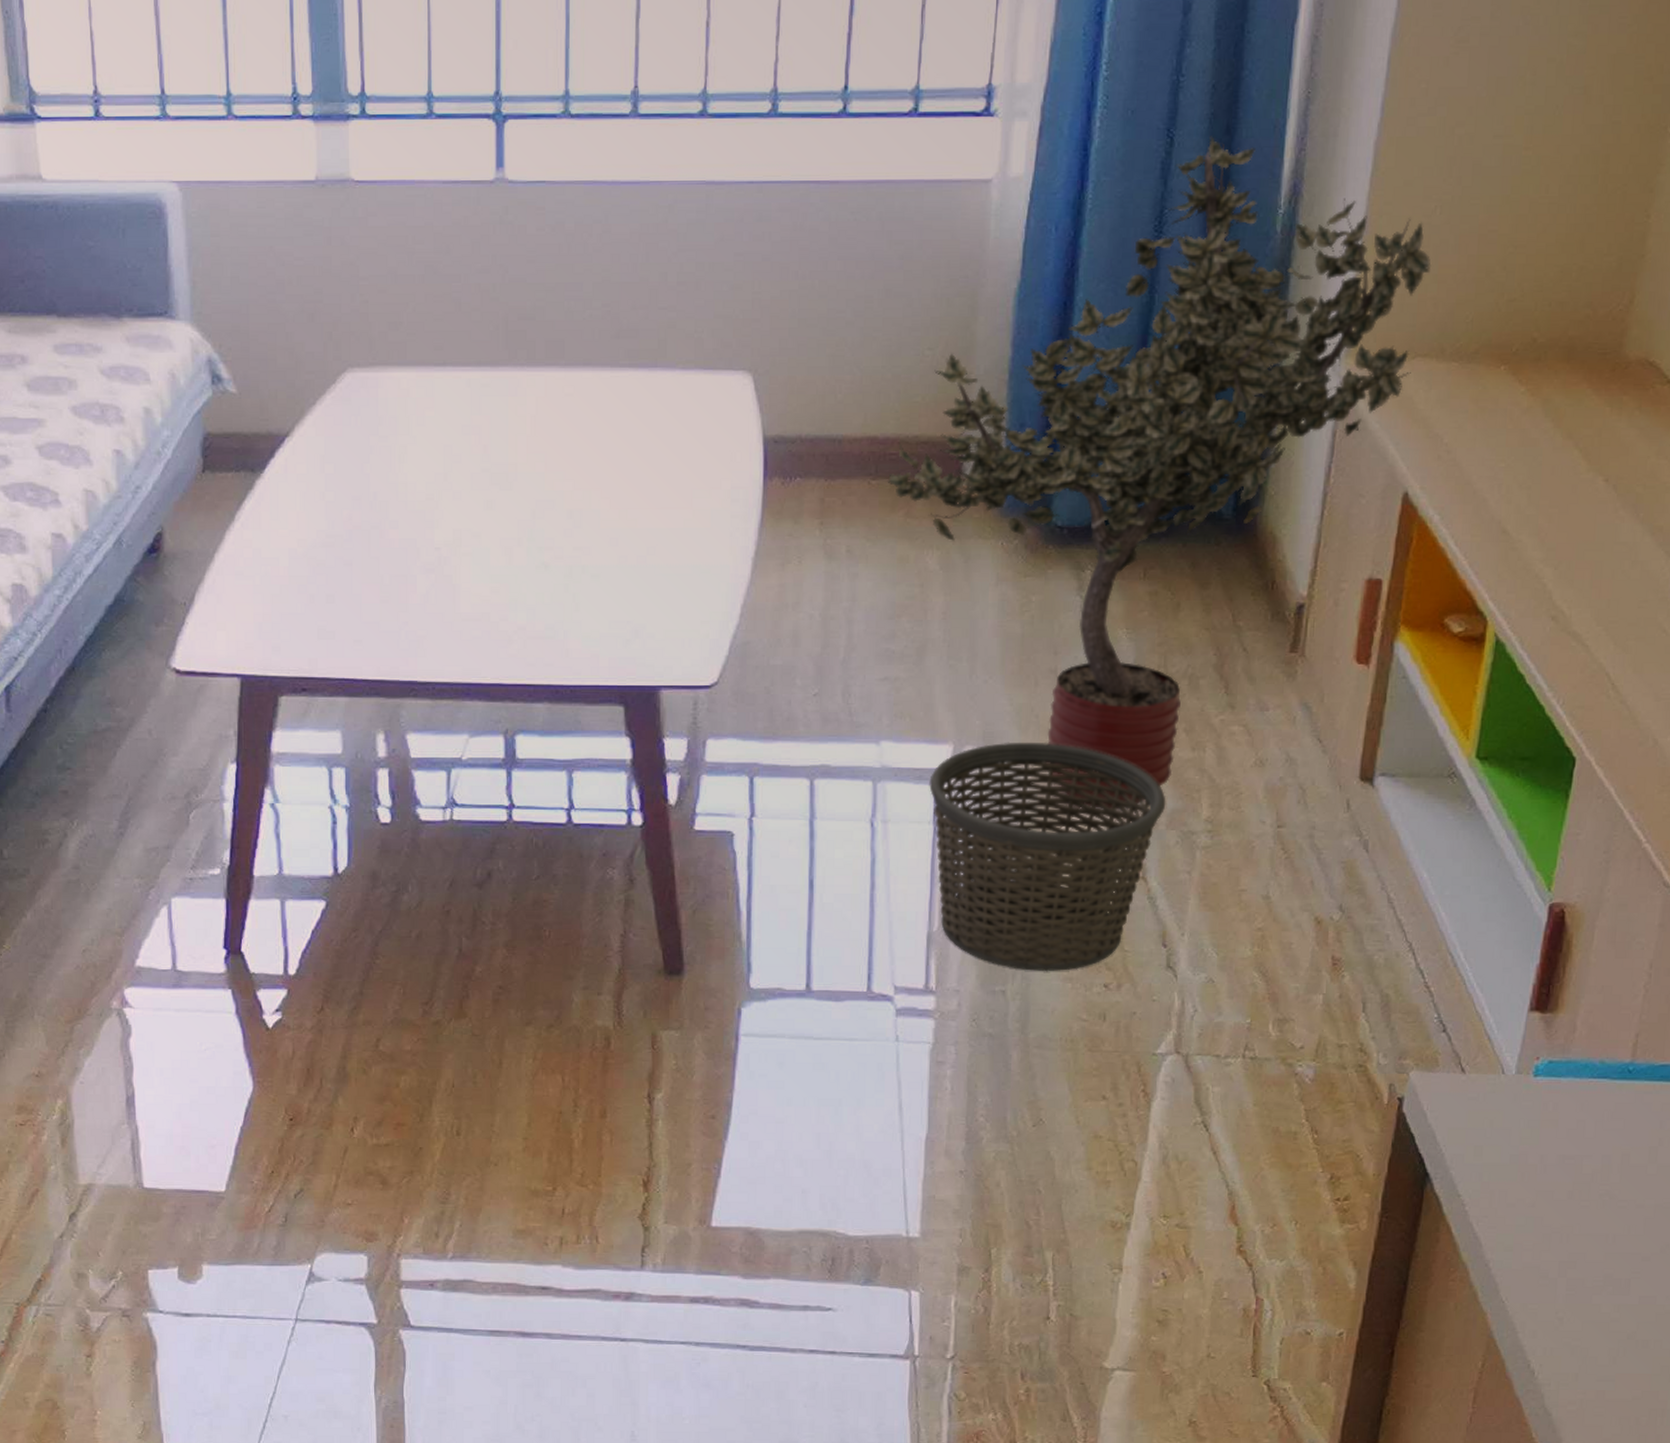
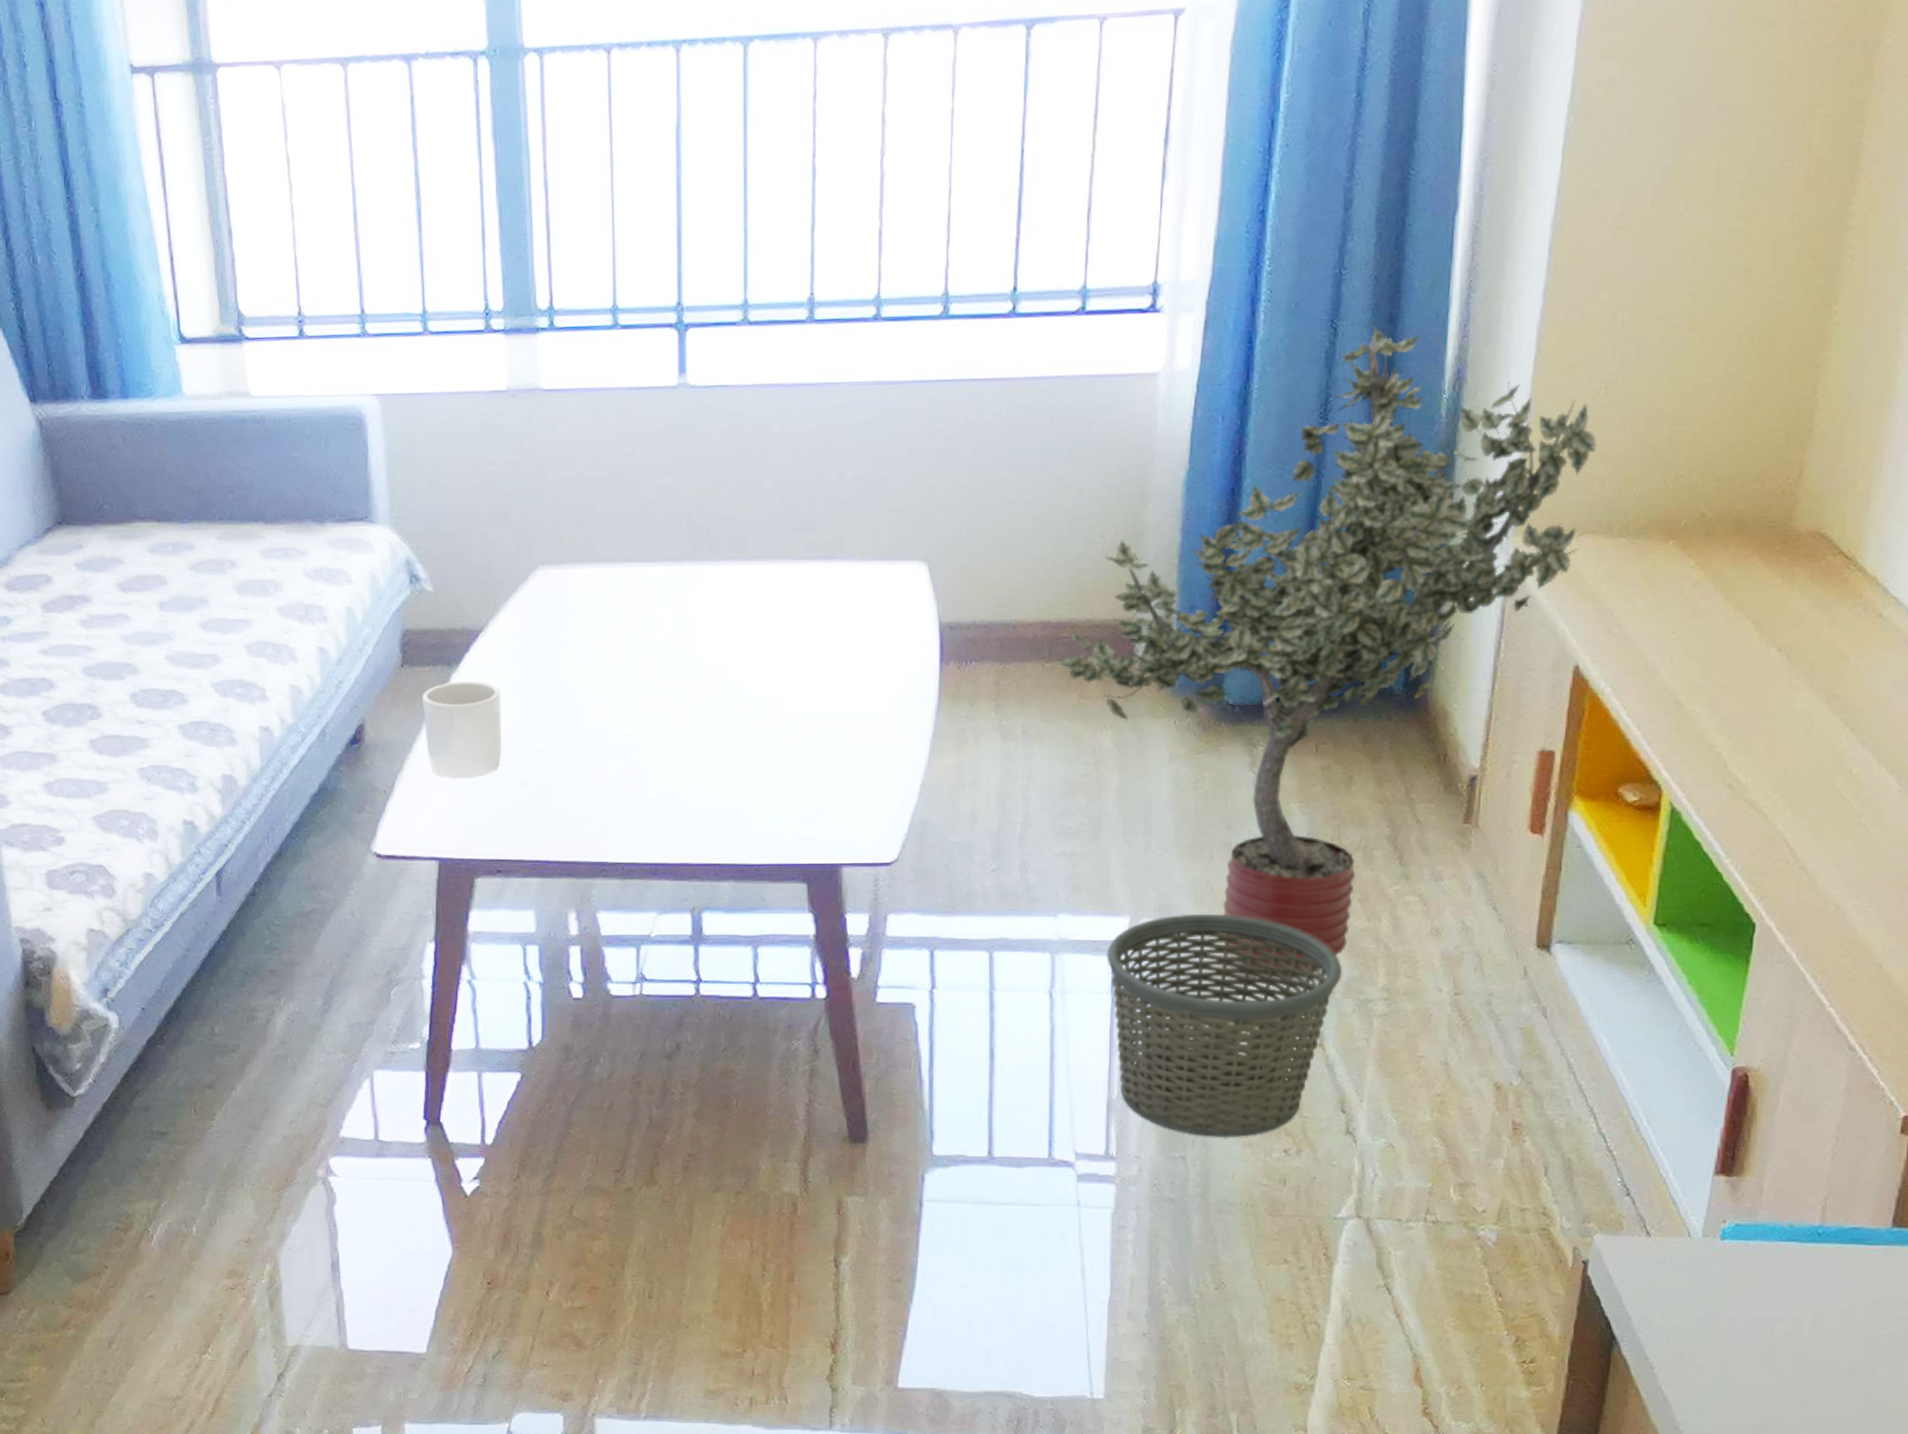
mug: none [224,488,308,592] -> present [421,680,502,779]

